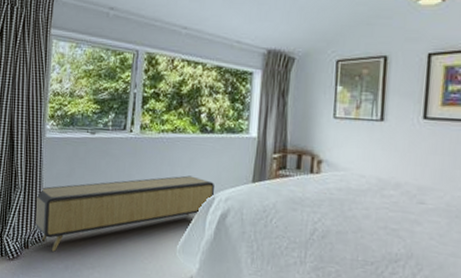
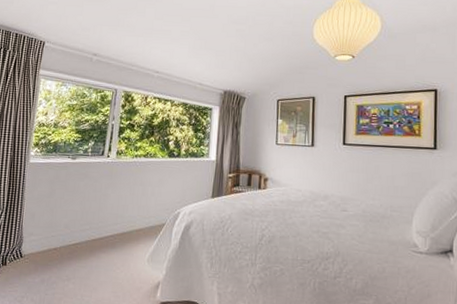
storage bench: present [33,175,214,252] -> none [13,193,180,267]

